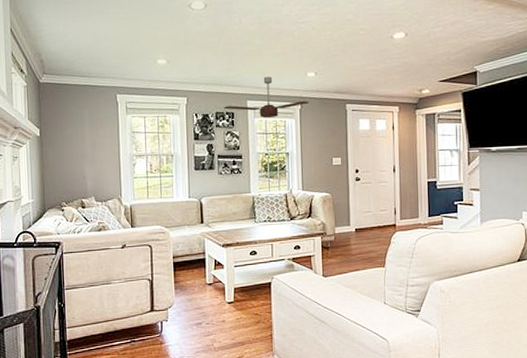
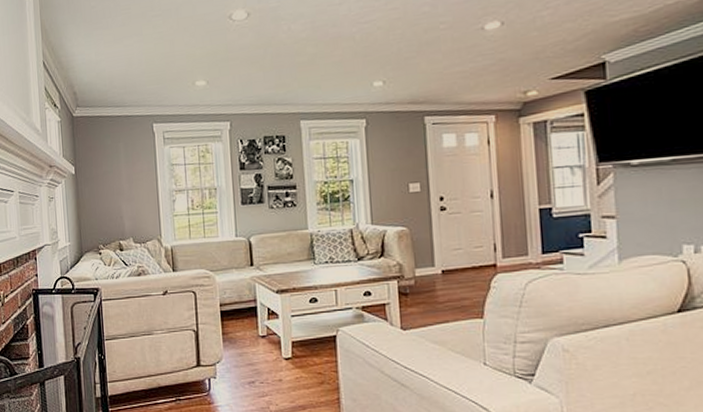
ceiling fan: present [223,76,310,119] -> none [273,90,377,140]

